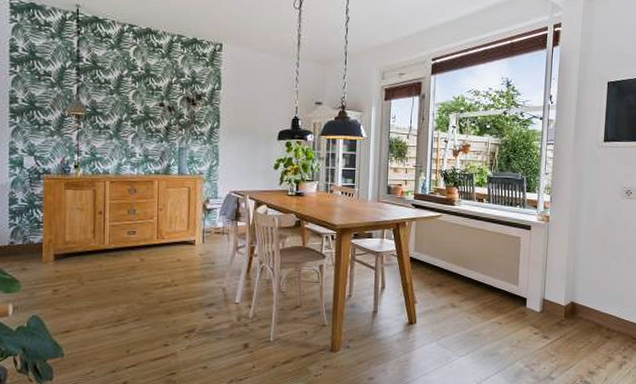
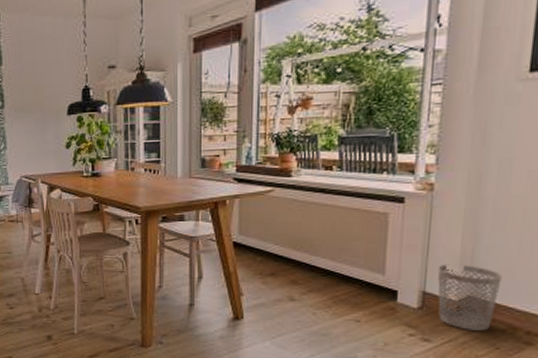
wastebasket: none [552,277,592,329] -> present [437,264,503,331]

